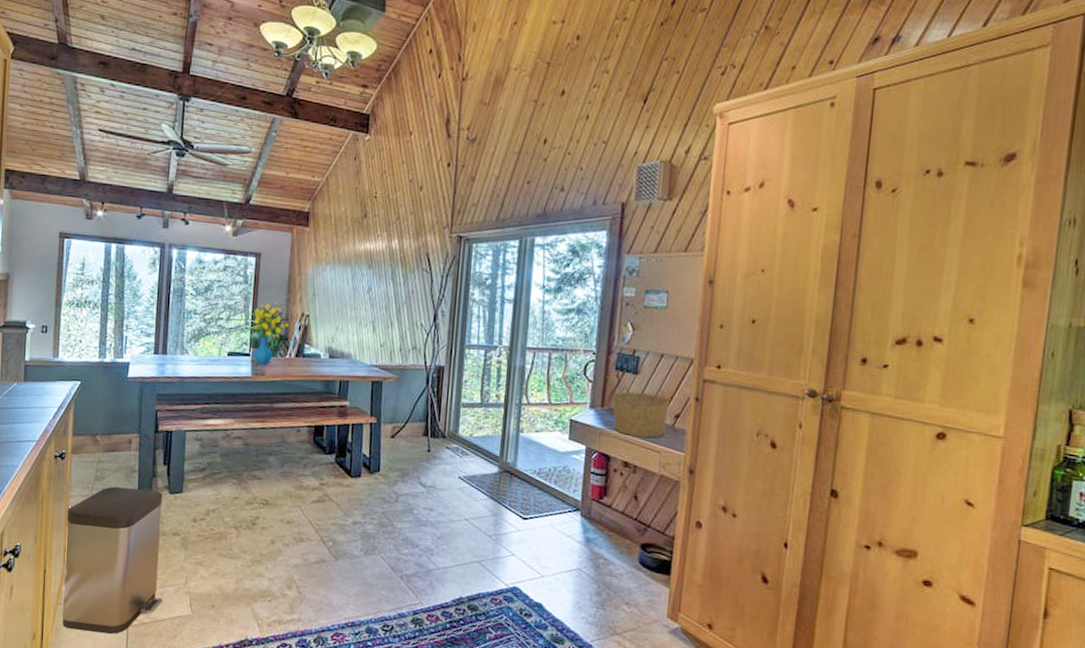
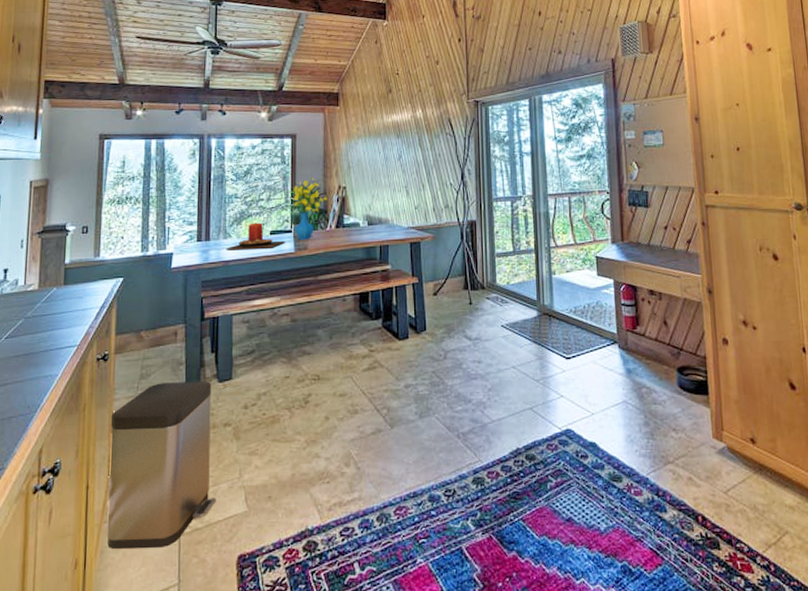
candle: none [182,341,243,370] -> present [226,222,286,251]
basket: present [612,387,670,439] -> none [630,220,681,266]

